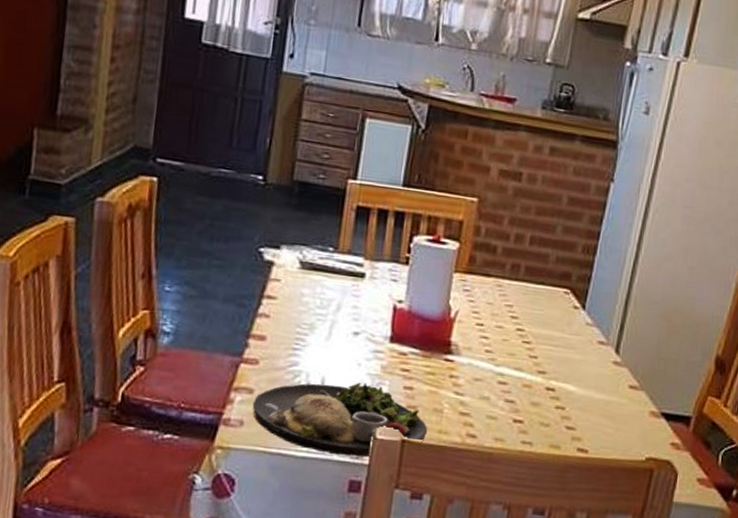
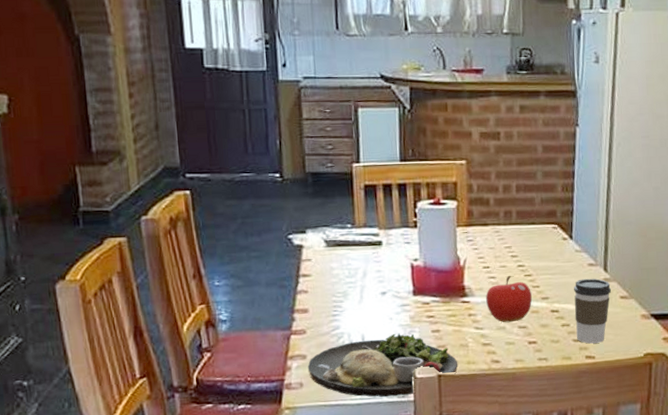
fruit: none [472,338,527,394] -> present [486,275,532,323]
coffee cup: none [571,357,621,436] -> present [574,278,612,344]

